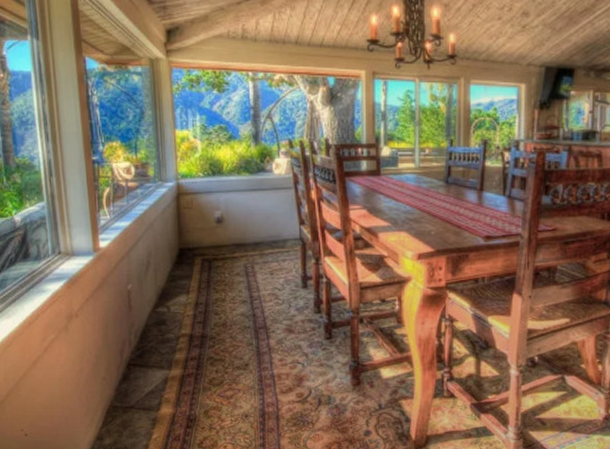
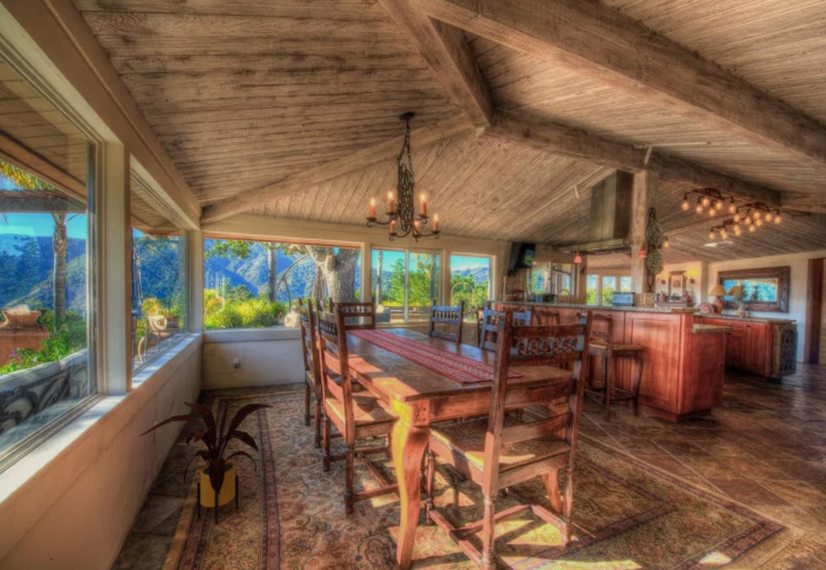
house plant: none [111,260,265,397] -> present [138,401,274,524]

